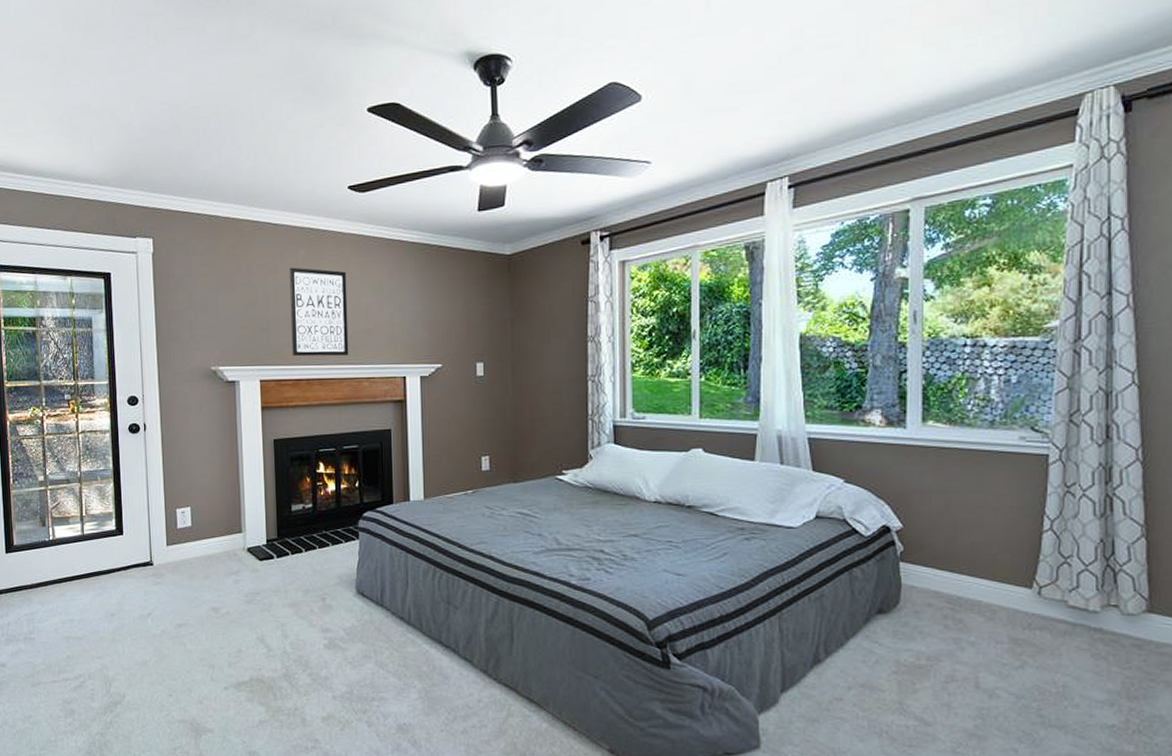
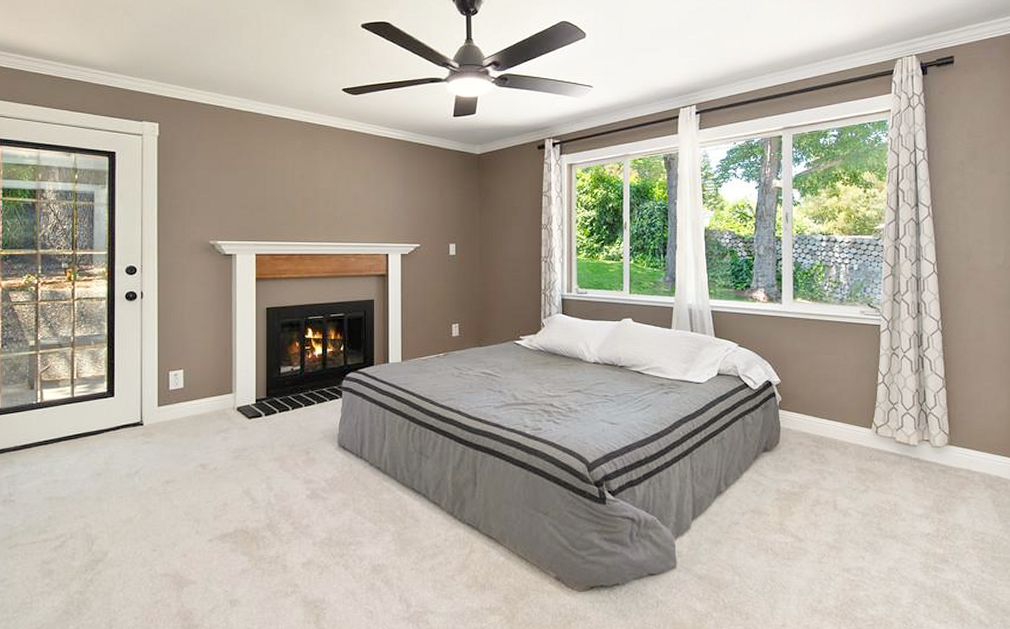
wall art: present [289,267,349,357] -> none [286,155,339,234]

